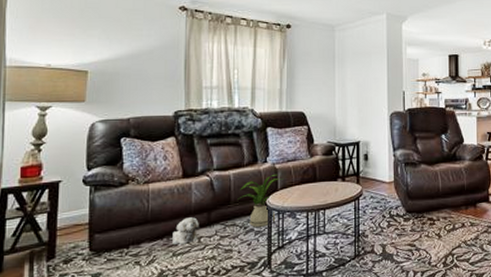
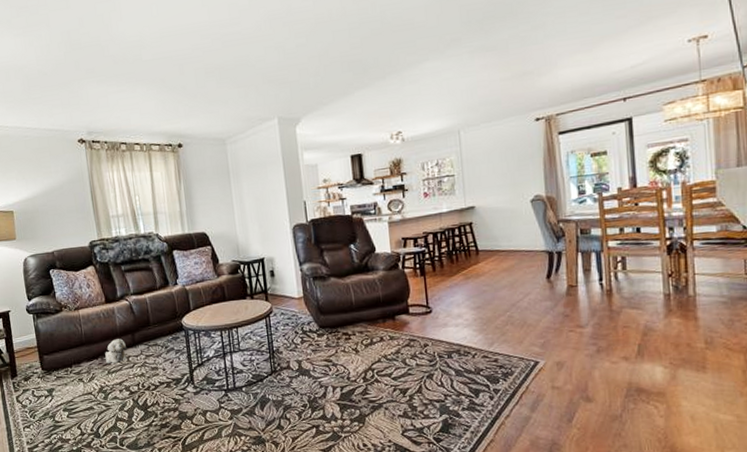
house plant: present [237,174,284,227] -> none [155,295,195,346]

